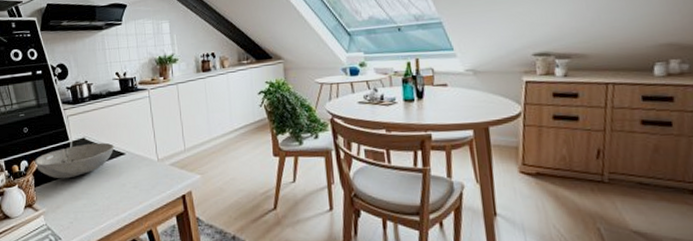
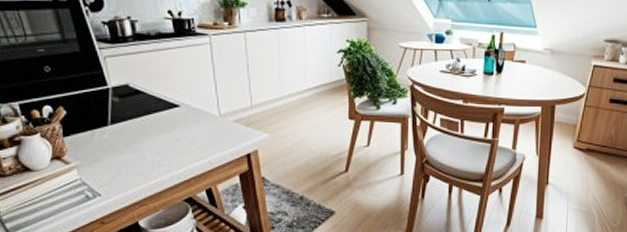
bowl: present [34,142,115,179] -> none [61,91,167,130]

